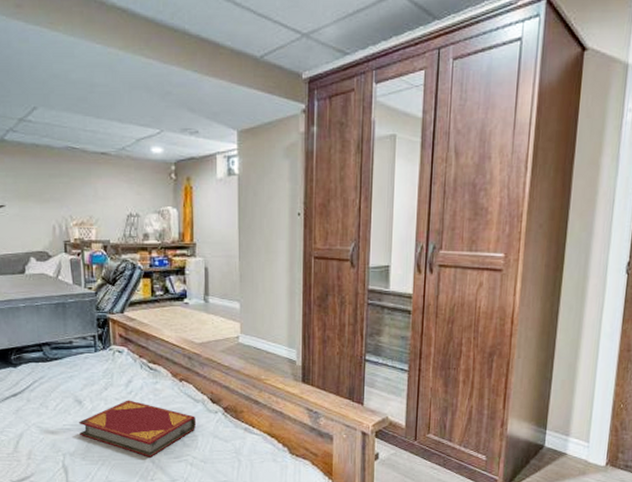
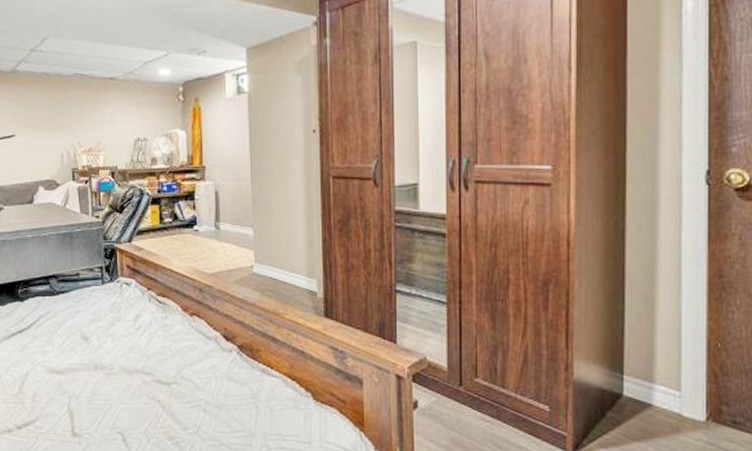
hardback book: present [79,400,196,458] -> none [85,337,208,402]

